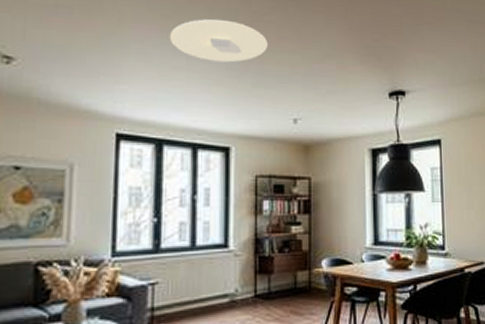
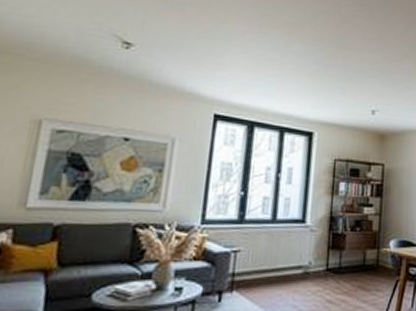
ceiling light: present [169,19,269,63] -> none [267,18,354,58]

